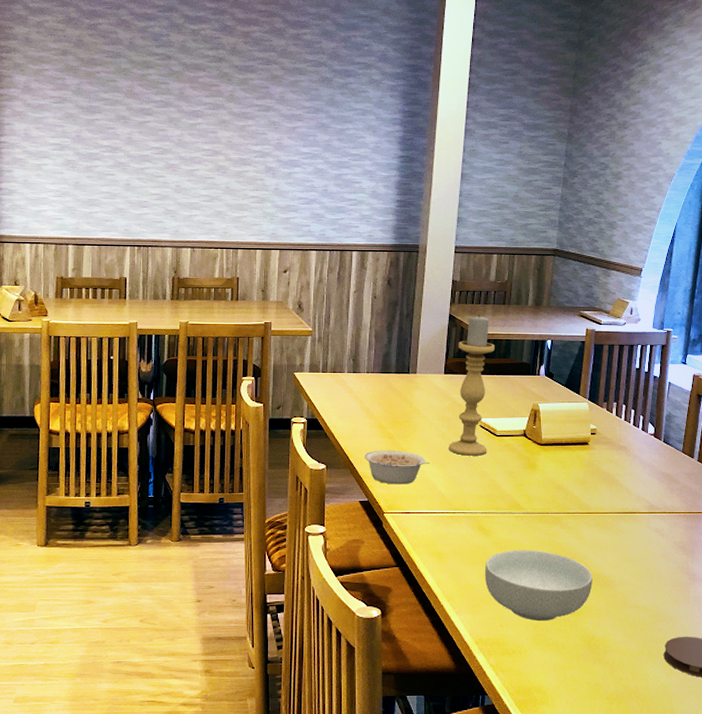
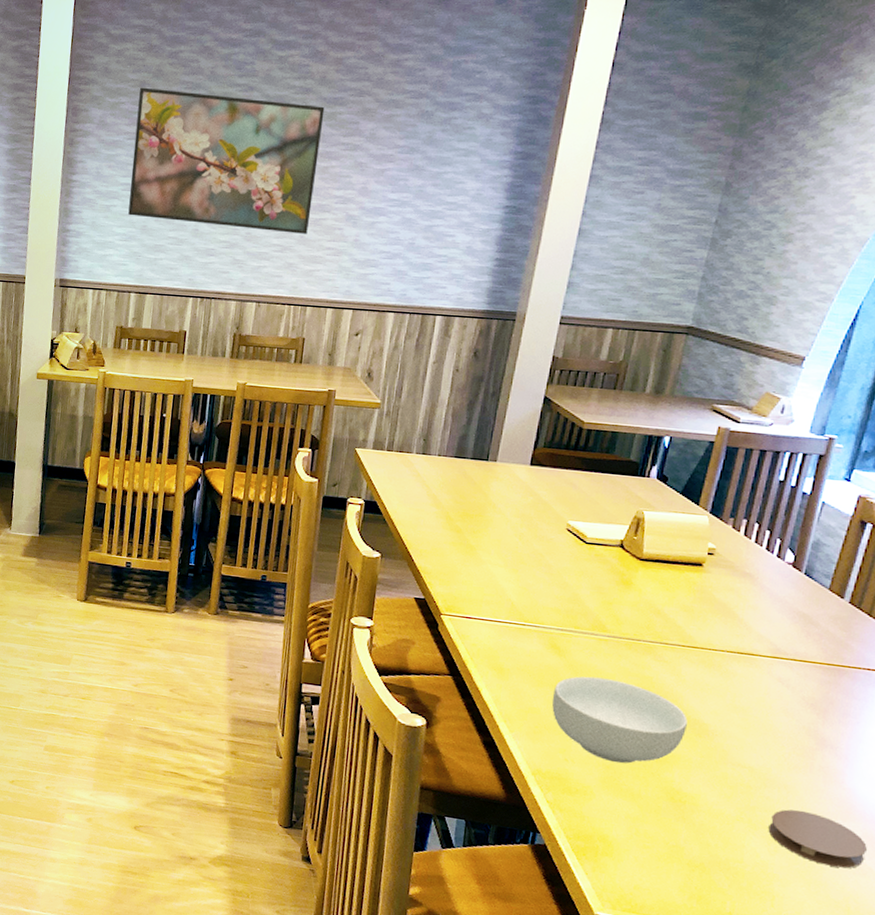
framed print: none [60,55,237,185] -> present [128,87,325,234]
legume: present [364,450,430,485] -> none [425,543,501,586]
candle holder: present [449,314,495,456] -> none [526,399,597,564]

